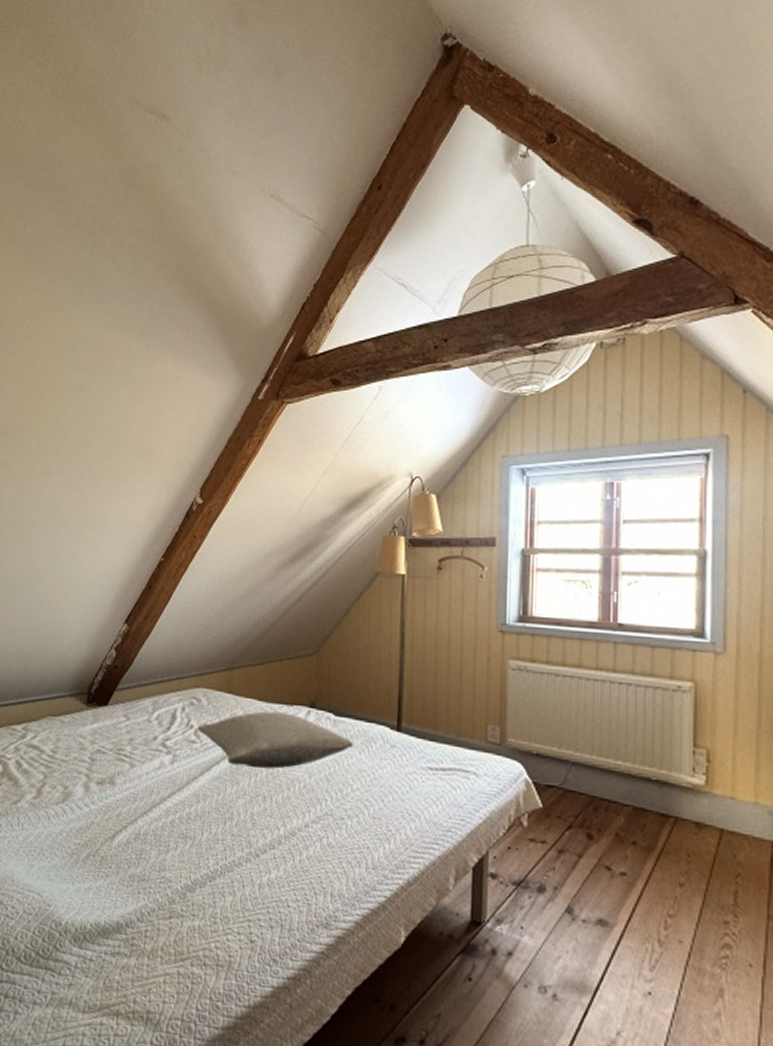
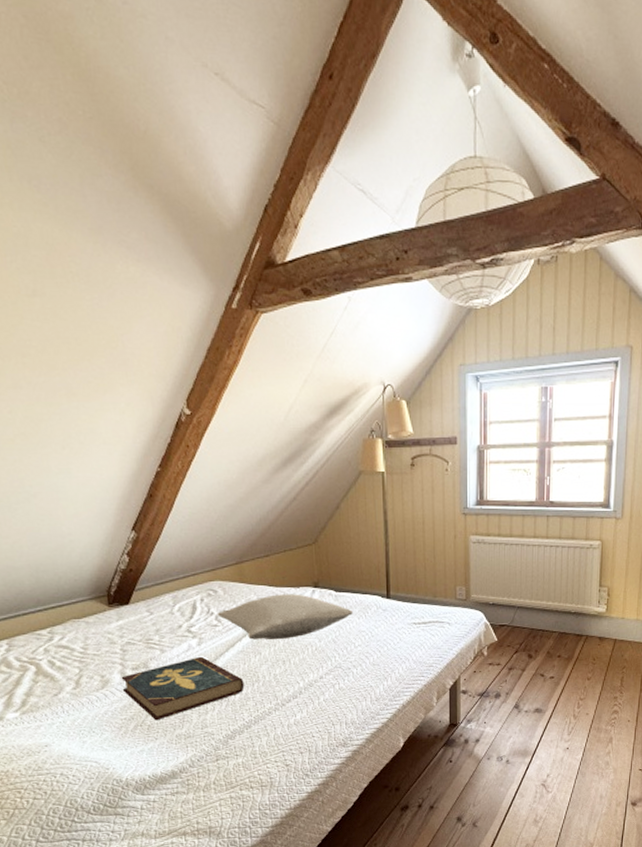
book: none [82,777,215,852] -> present [121,656,245,721]

